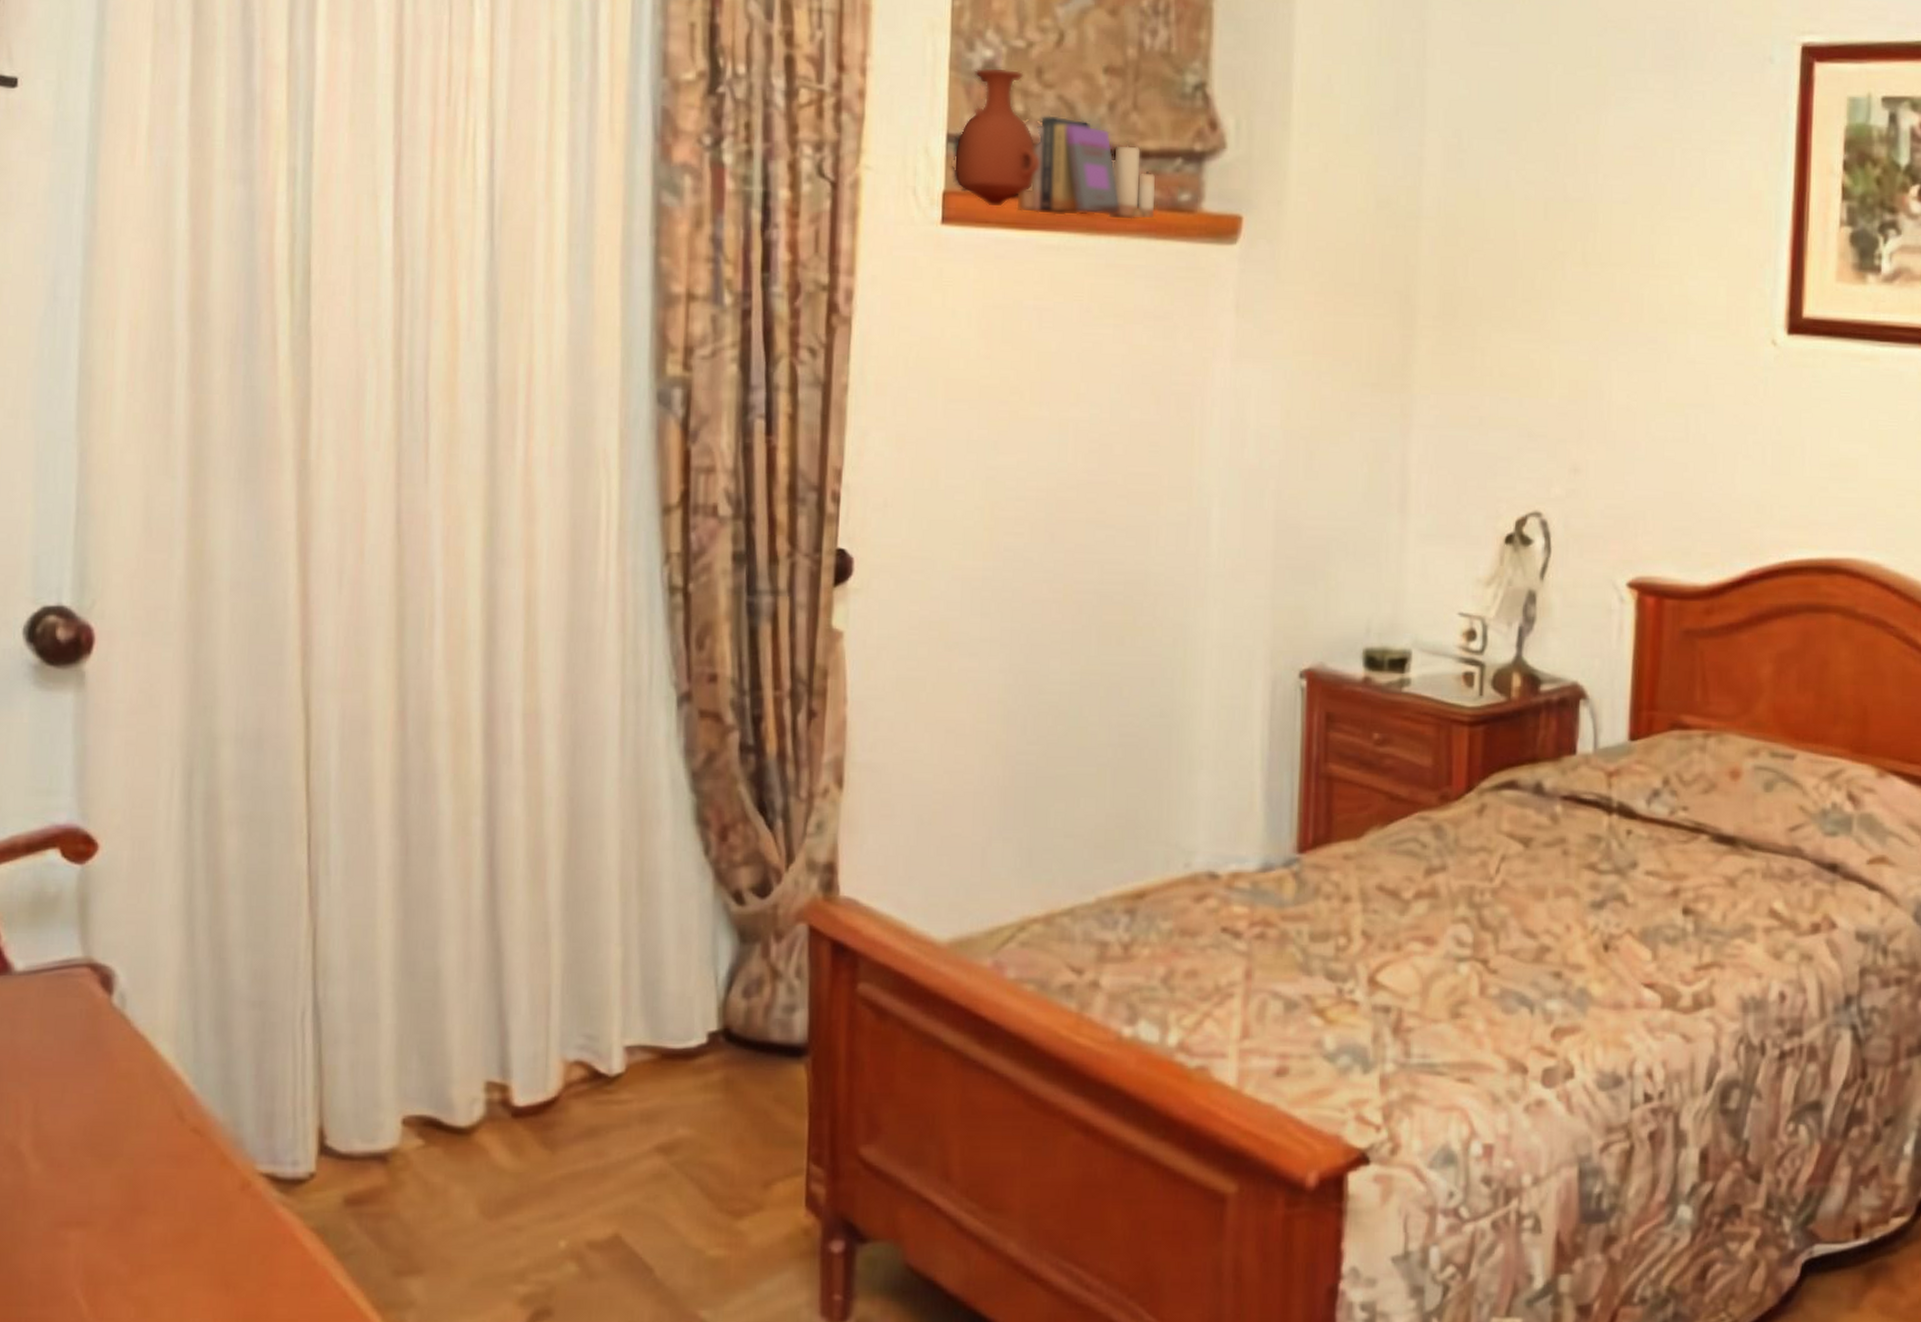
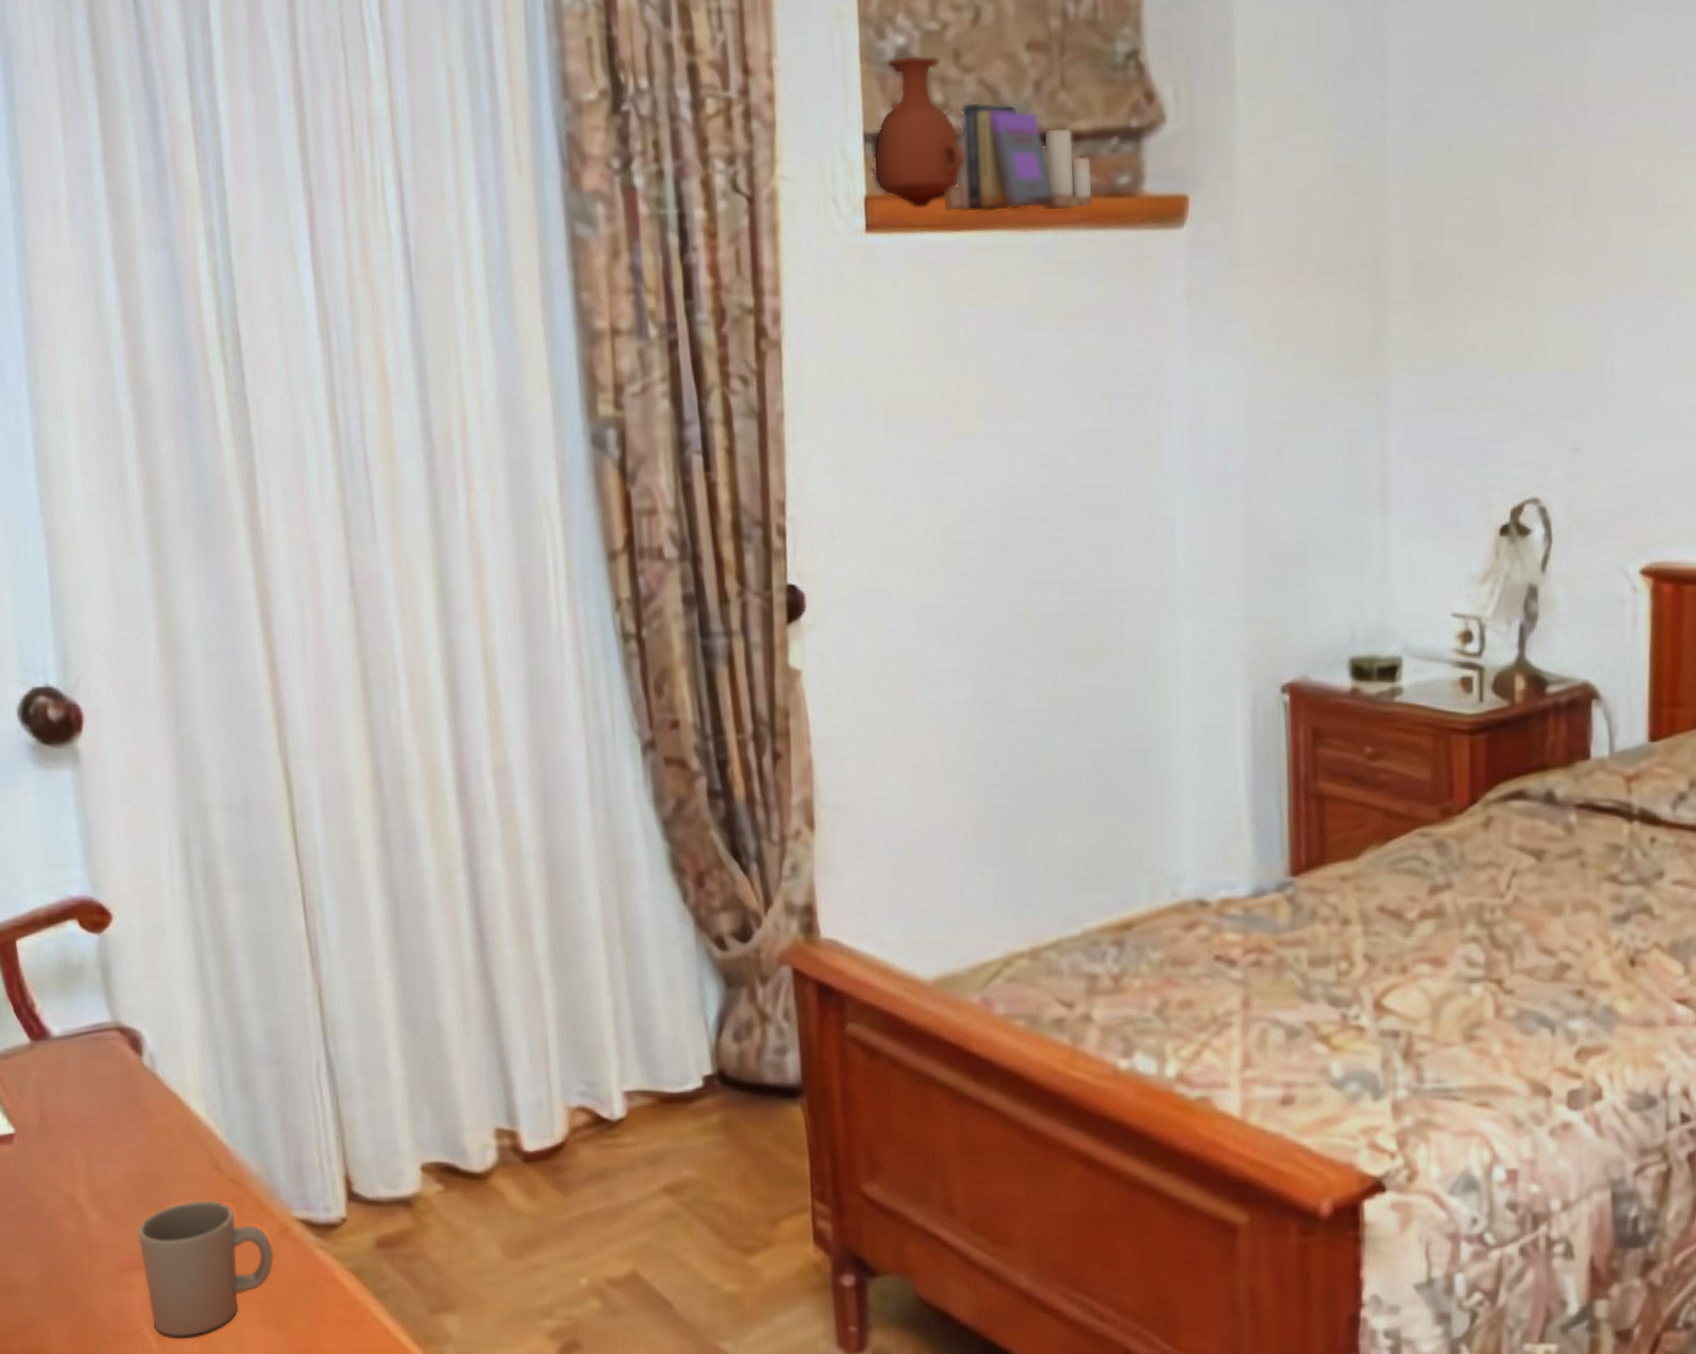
mug: none [82,1151,231,1303] -> present [138,1200,274,1340]

